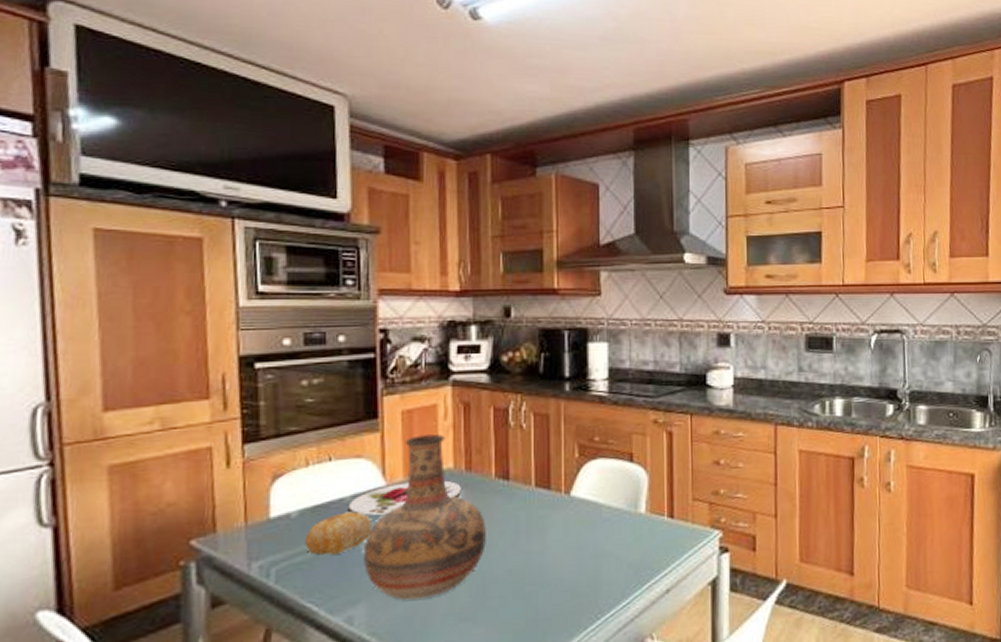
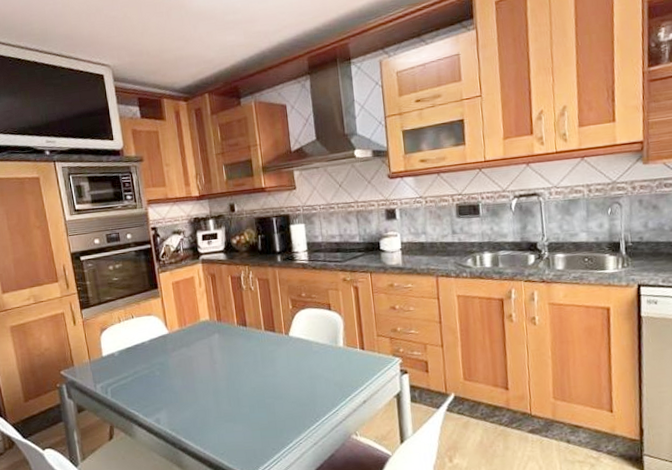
fruit: present [304,511,372,556] -> none [124,351,164,380]
plate: present [349,480,461,515] -> none [148,328,216,353]
vase: present [364,434,488,600] -> none [160,297,236,408]

